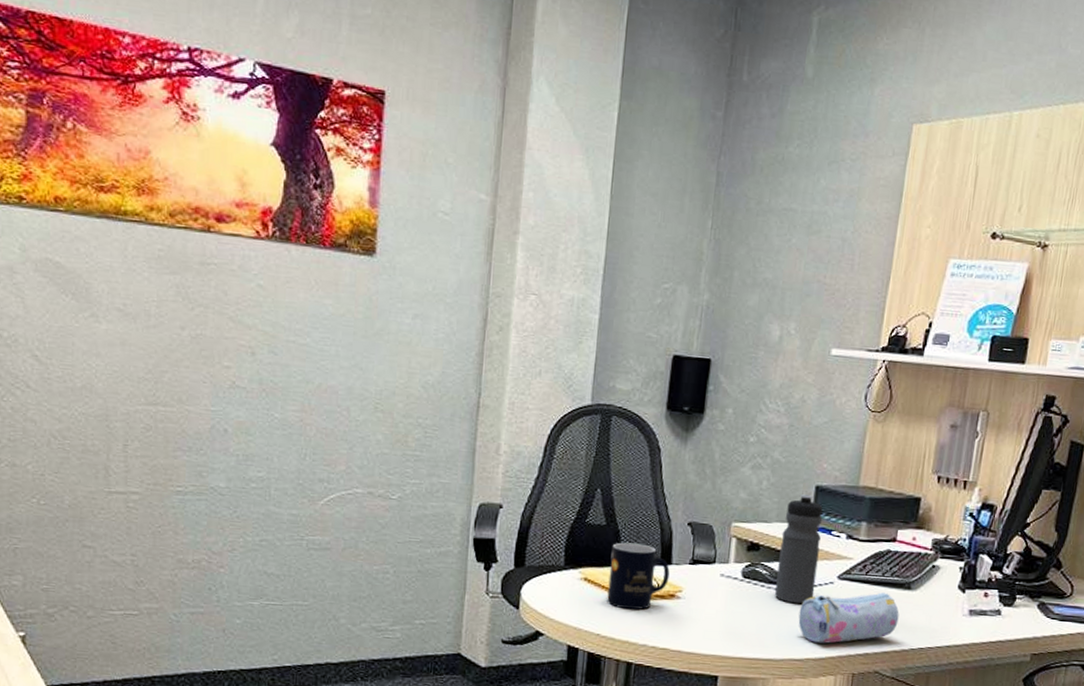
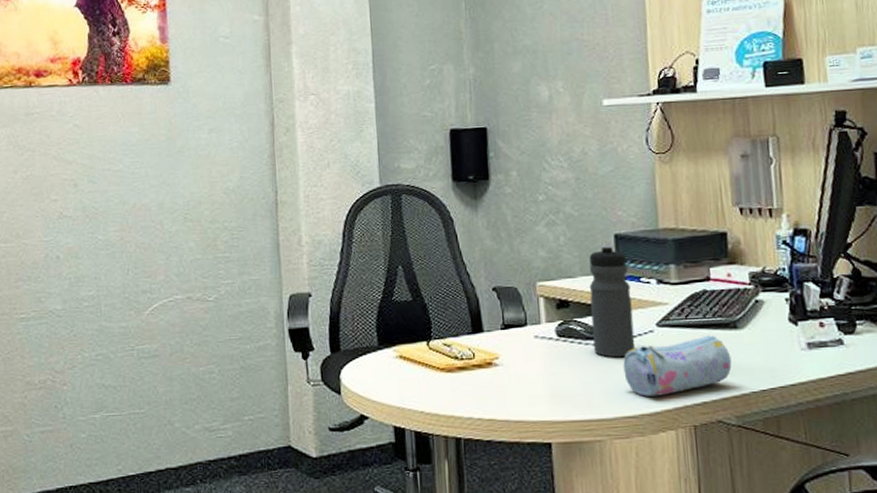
mug: present [607,542,670,610] -> none [421,315,483,383]

